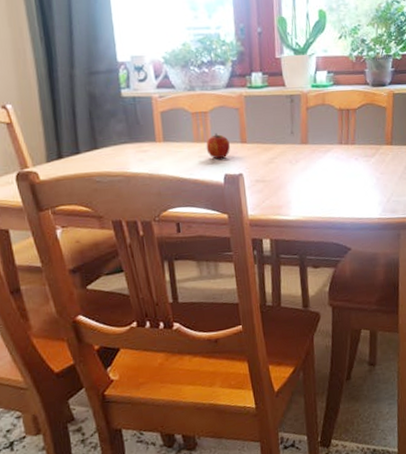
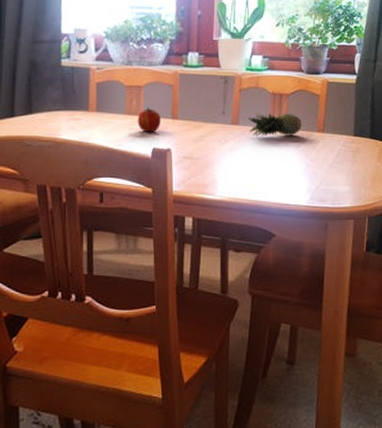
fruit: none [317,128,370,154] -> present [248,113,302,137]

